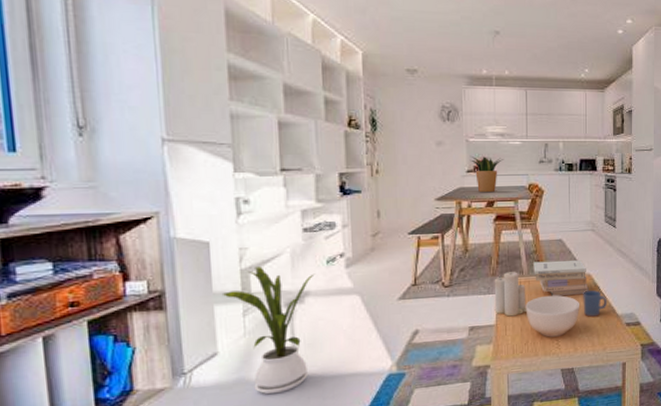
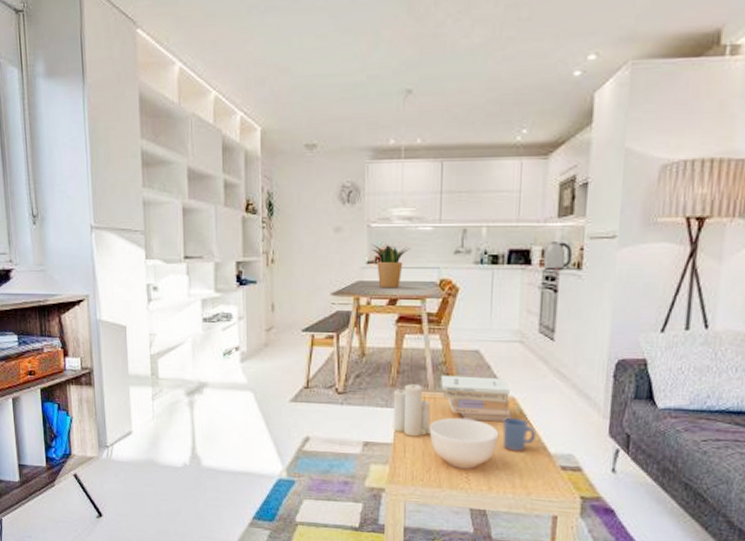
house plant: present [223,267,315,395] -> none [136,354,212,480]
kettle: none [605,153,625,175] -> present [543,242,573,271]

